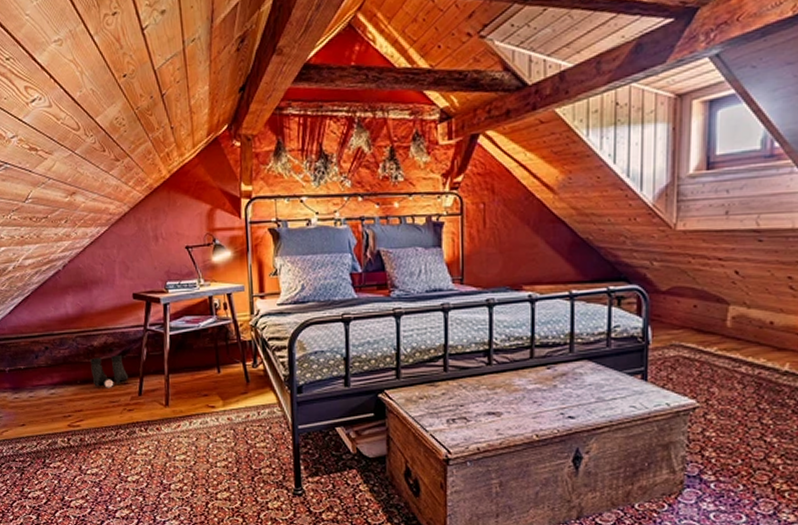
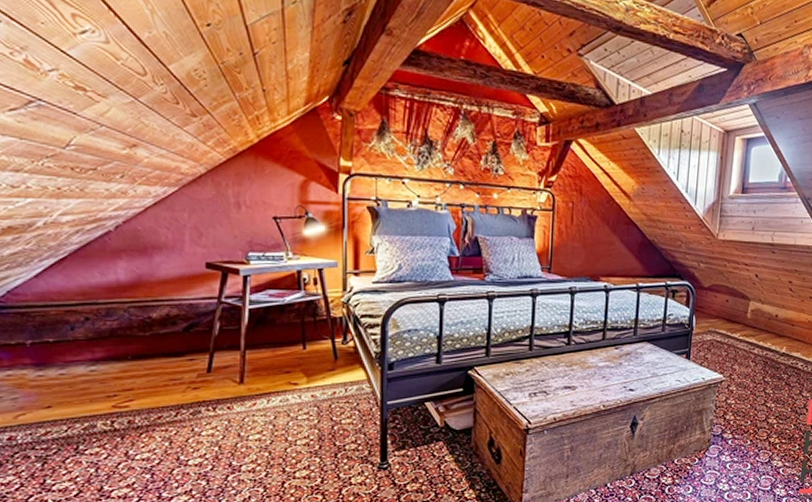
boots: present [90,355,129,388] -> none [146,328,196,365]

